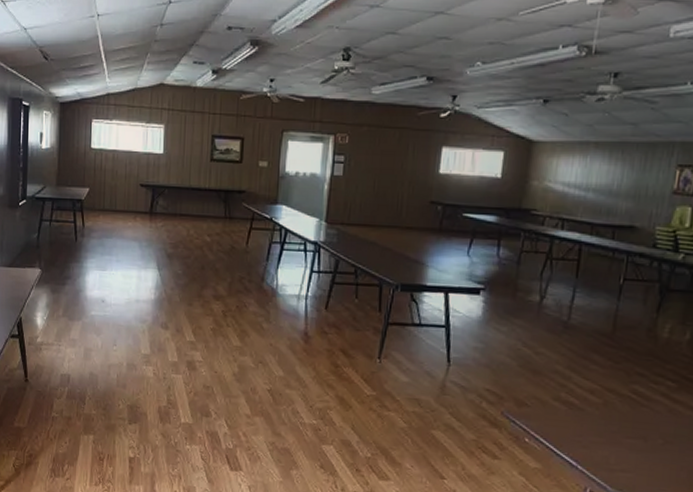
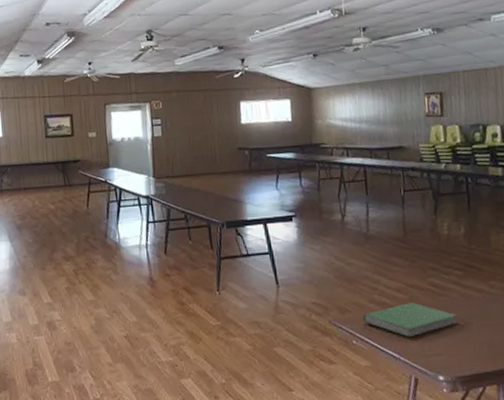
hardcover book: none [542,407,658,447] -> present [363,302,458,338]

